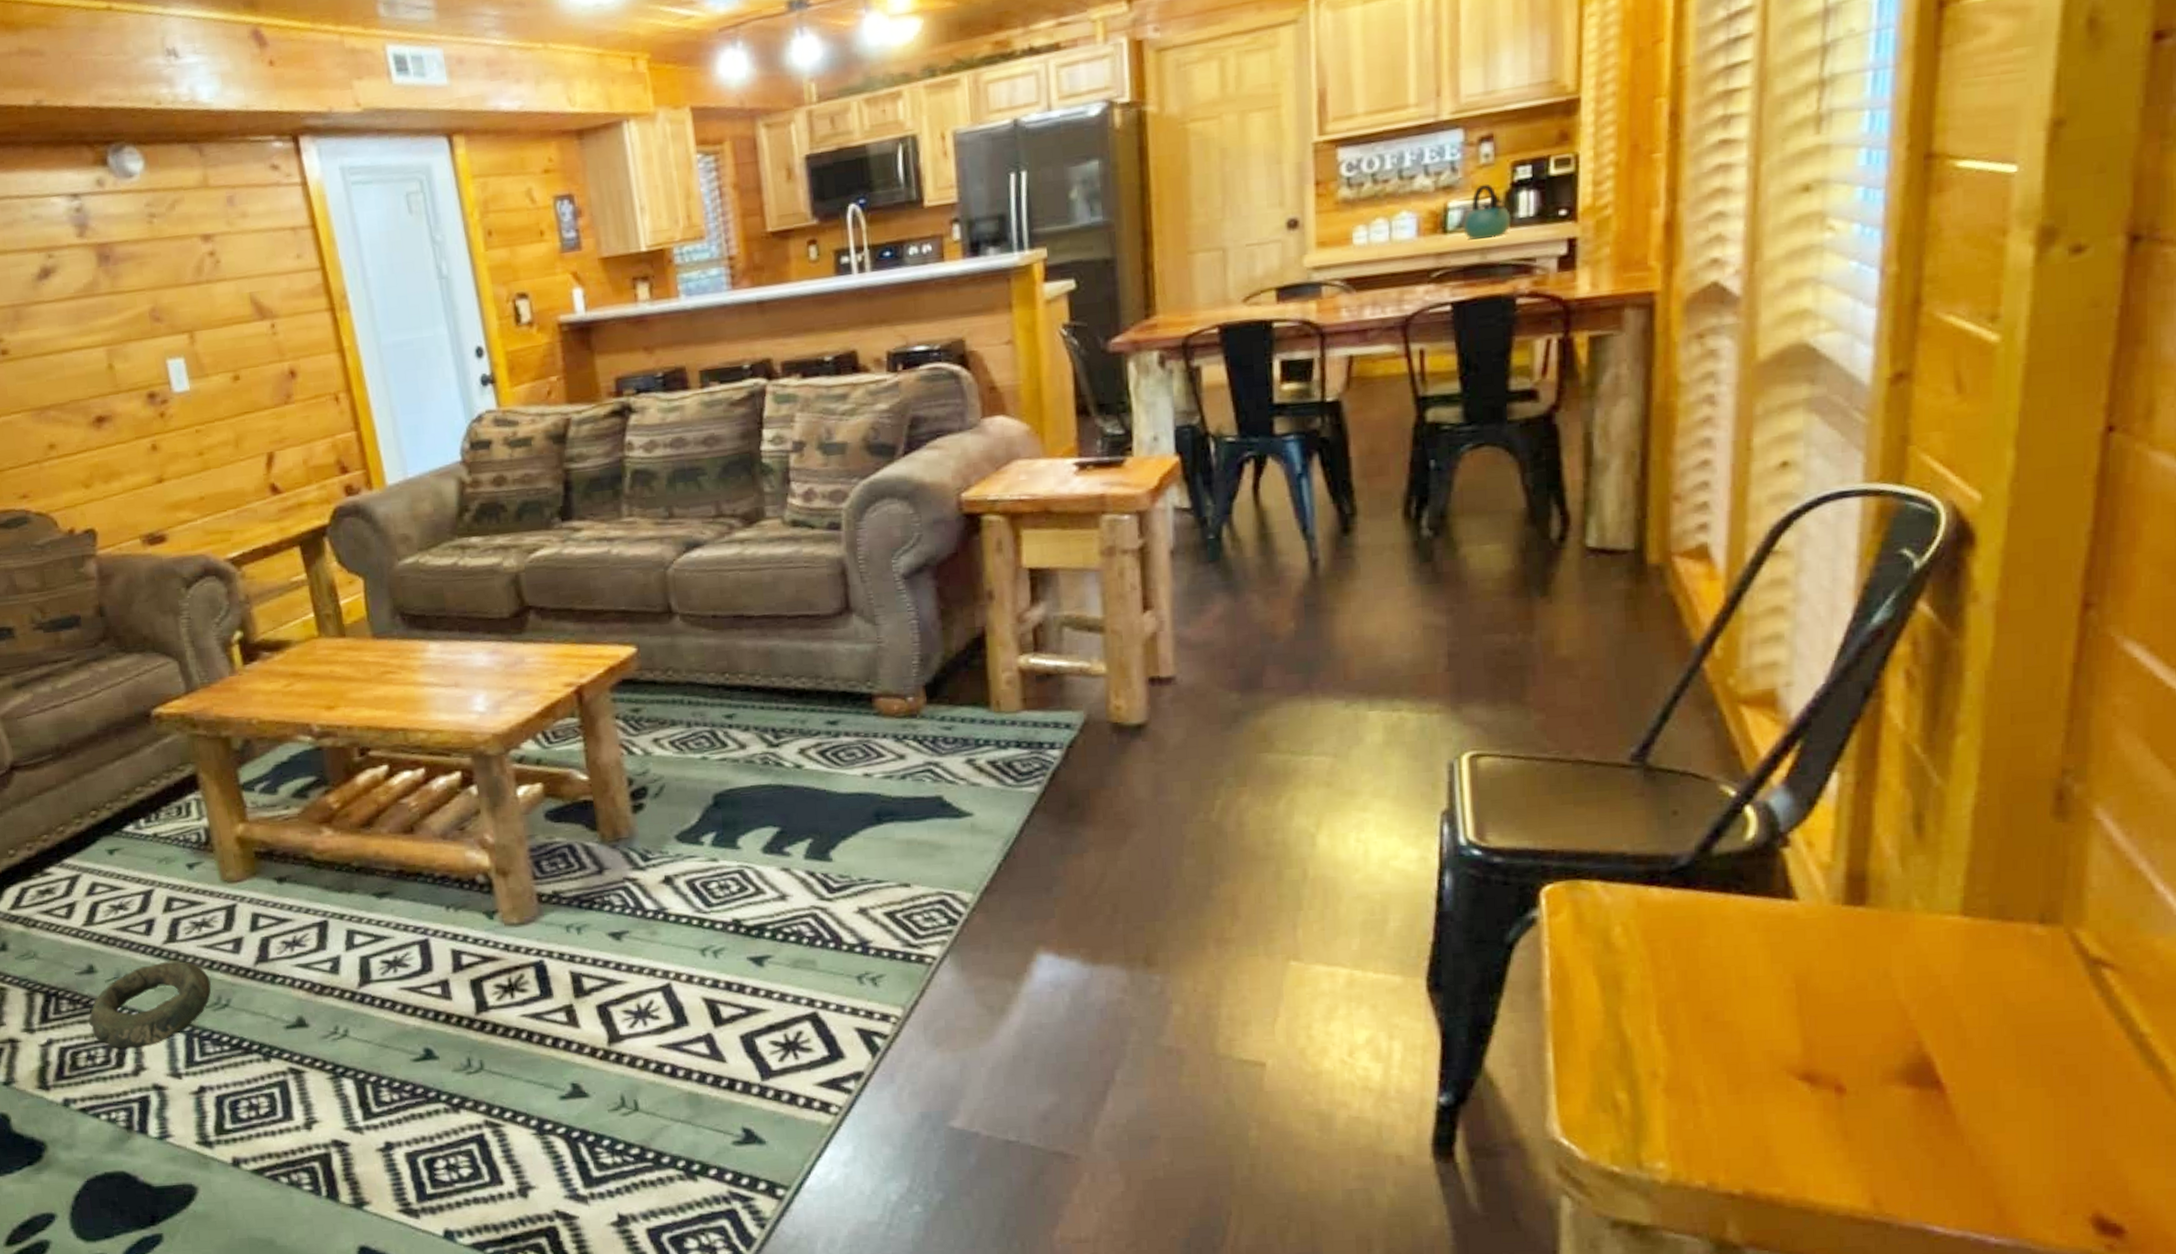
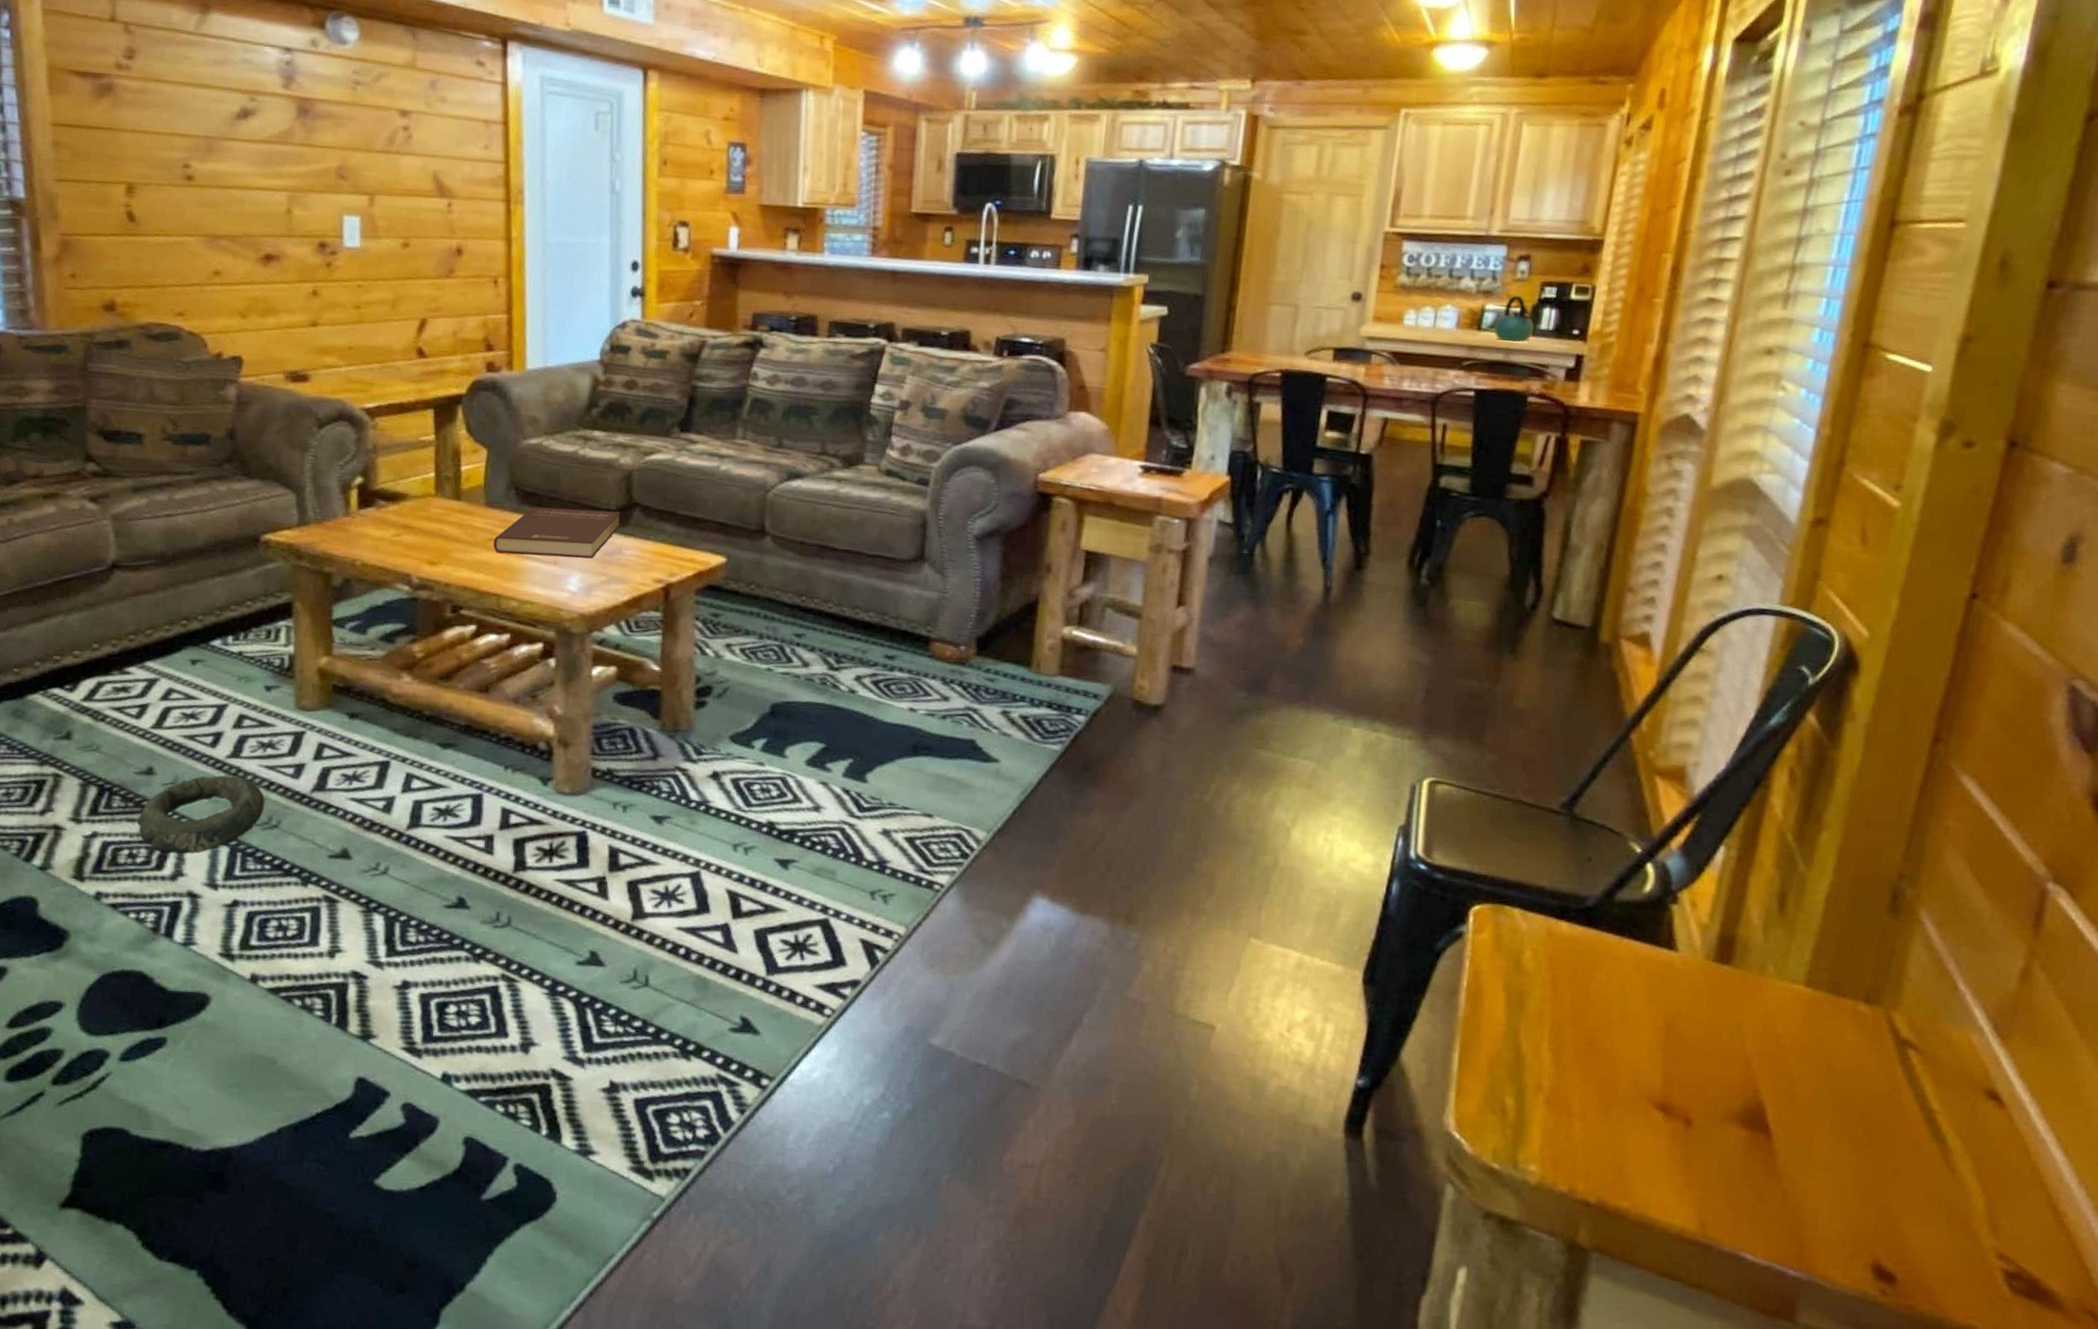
book: none [388,619,518,686] -> present [493,506,621,559]

